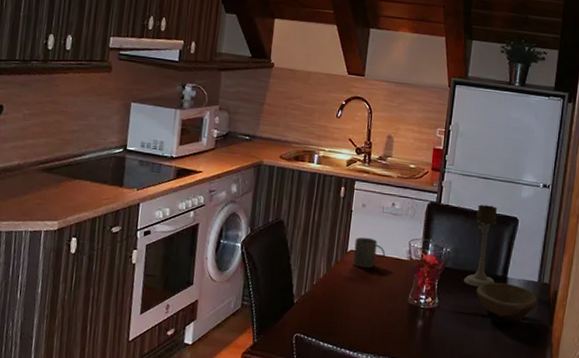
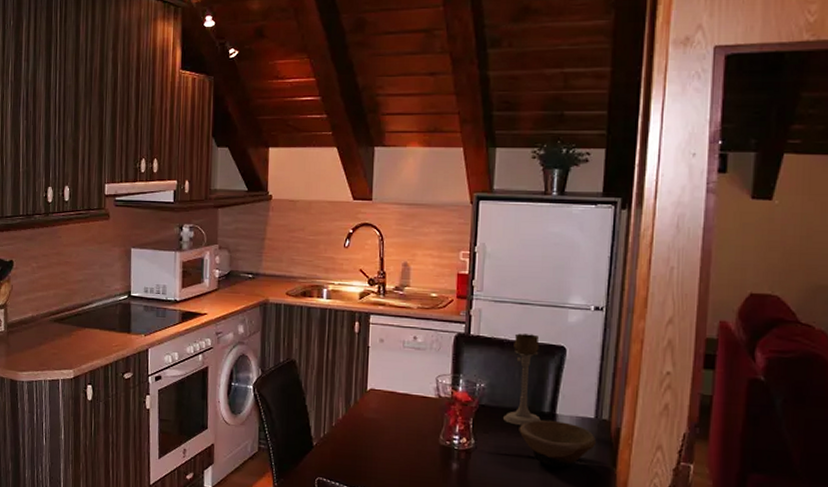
mug: present [352,237,386,268] -> none [373,374,410,408]

